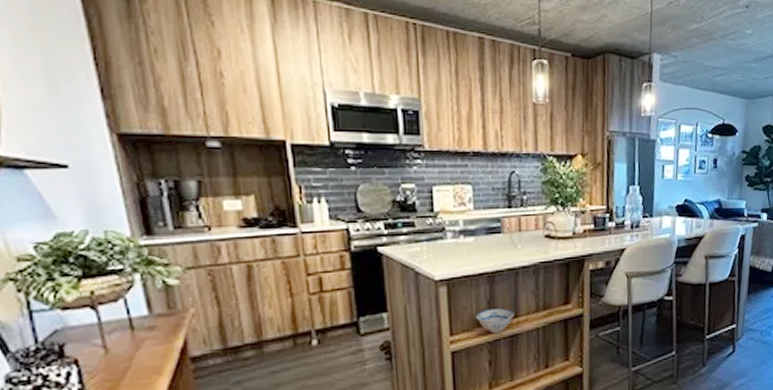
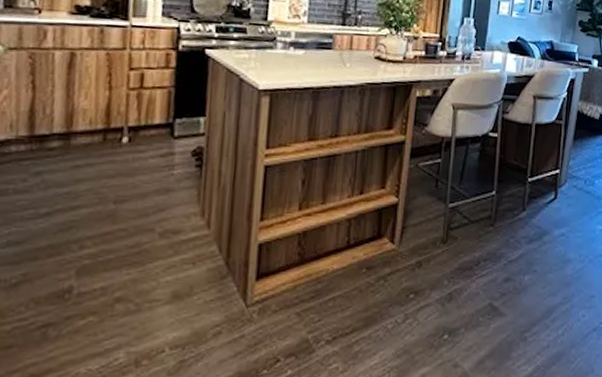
ceramic bowl: present [475,308,514,334] -> none [294,125,335,152]

